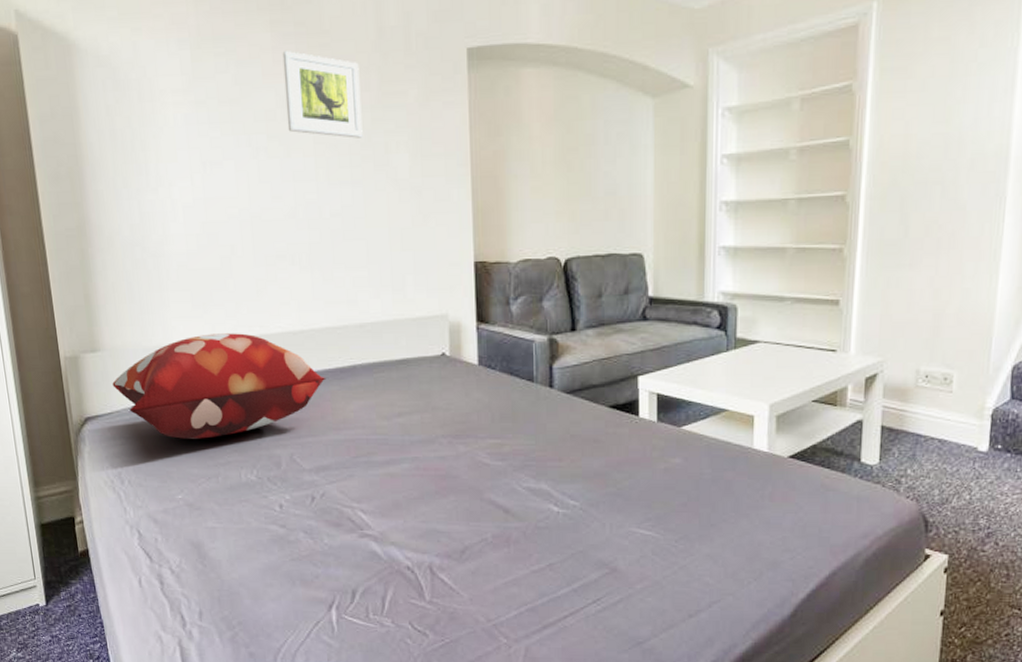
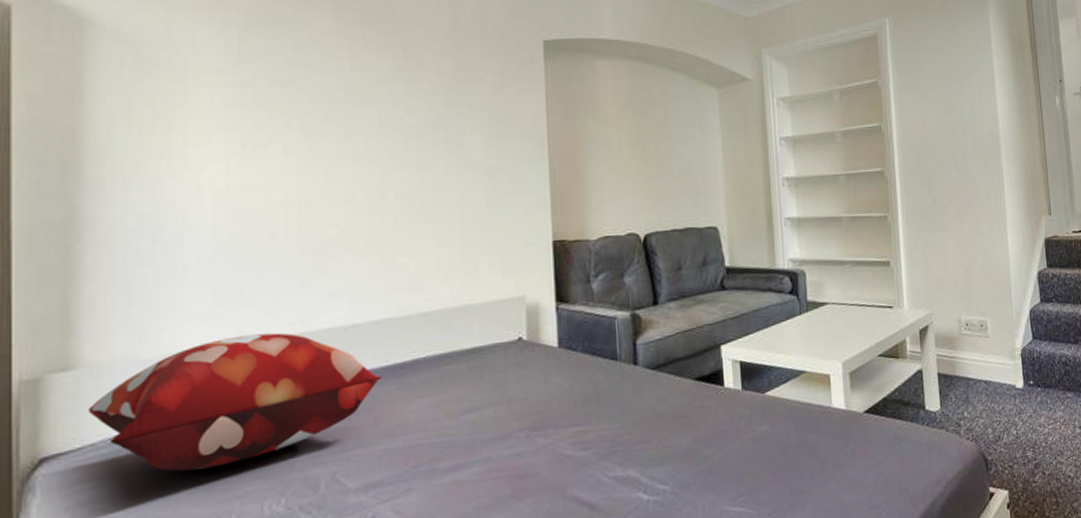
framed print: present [282,51,363,138] -> none [347,36,434,121]

